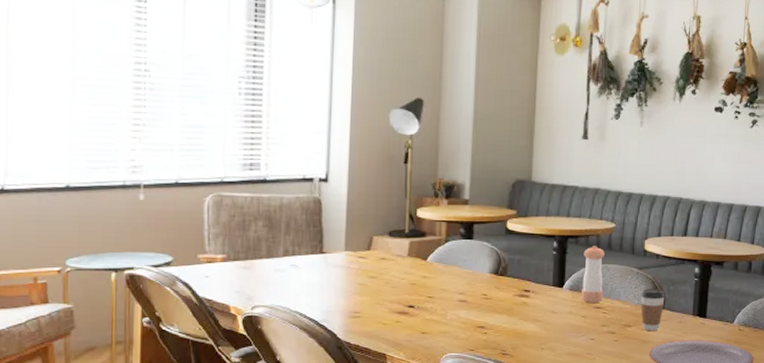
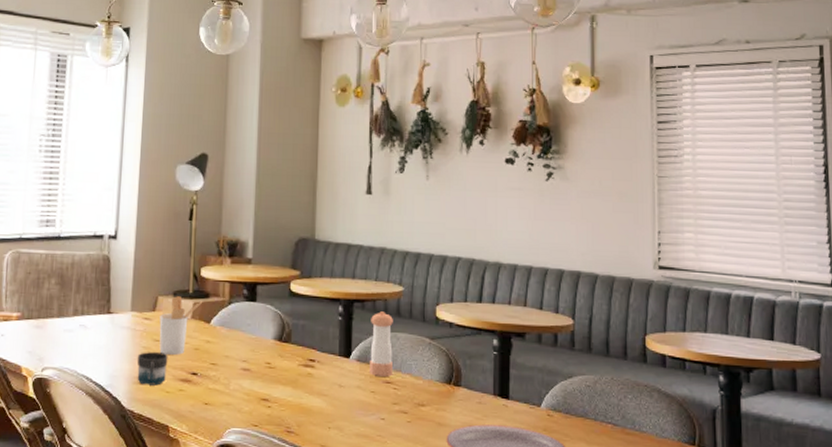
mug: none [352,288,384,319] -> present [137,352,168,386]
utensil holder: none [375,236,419,290] -> present [159,296,203,355]
coffee cup: present [640,289,665,332] -> none [433,362,461,413]

